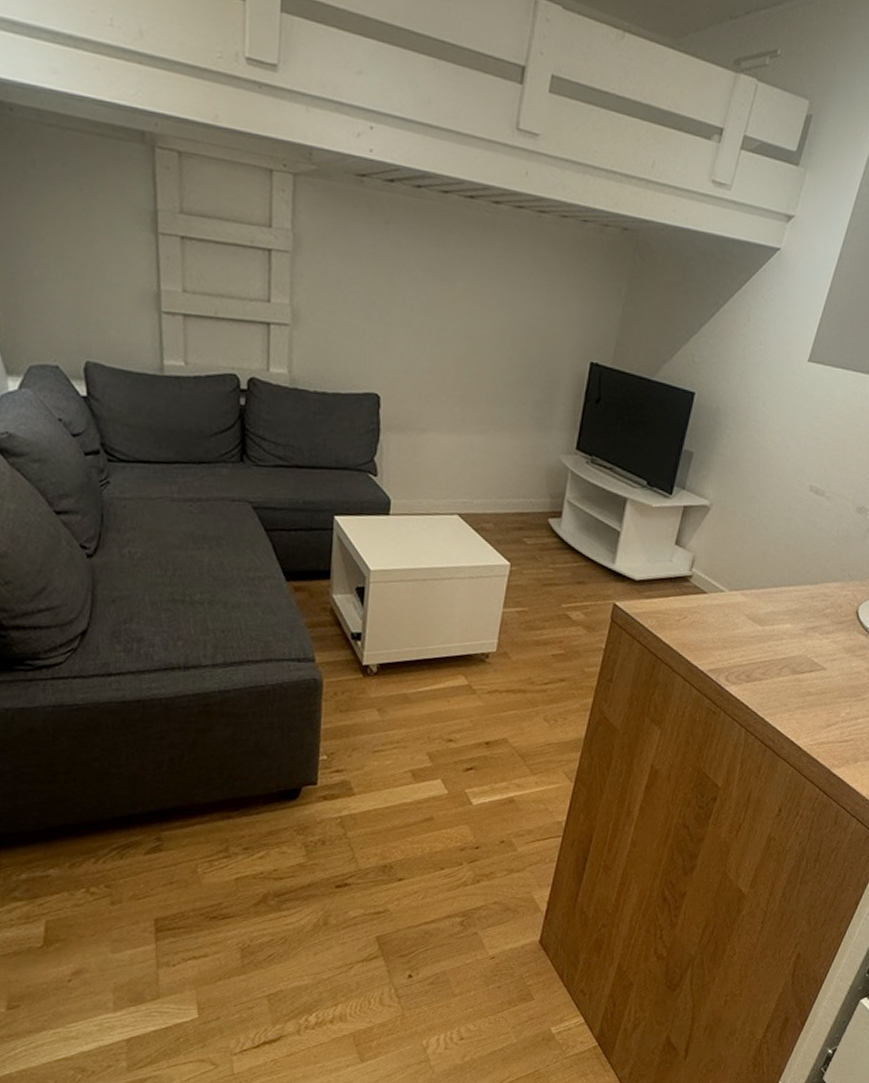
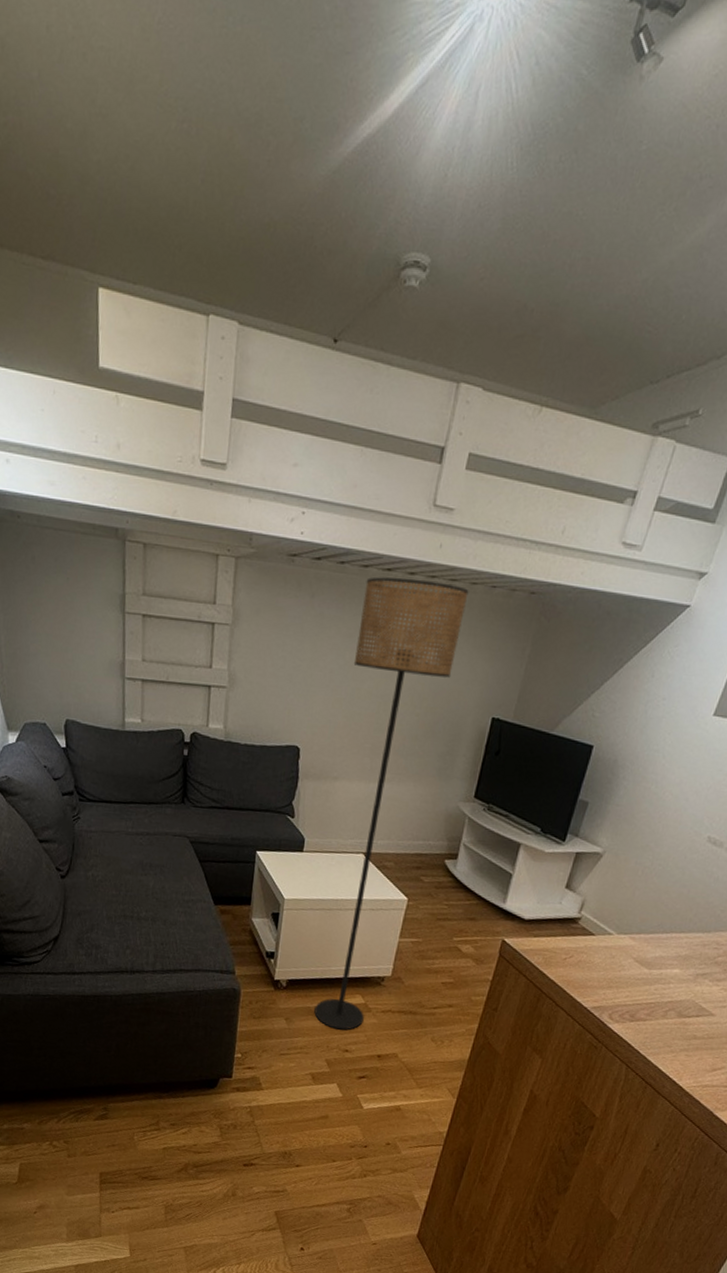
floor lamp: none [411,204,559,717] -> present [314,577,469,1030]

